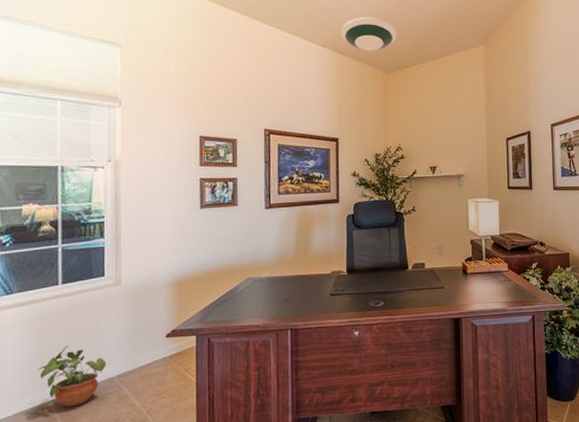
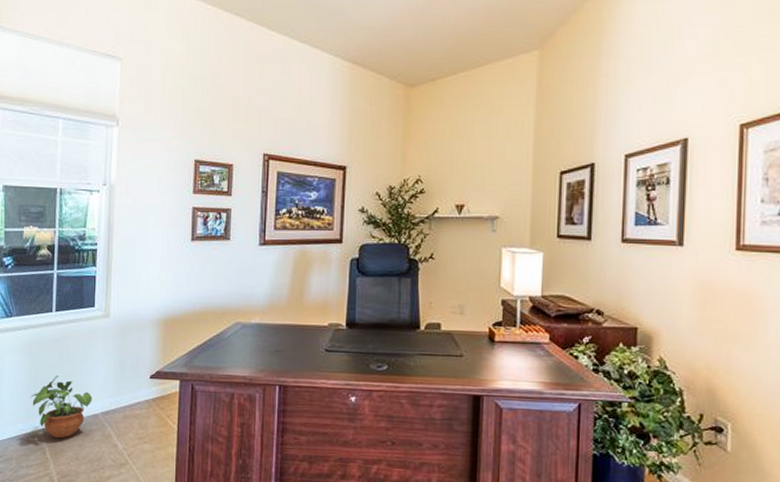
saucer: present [341,17,397,52] -> none [357,18,425,61]

